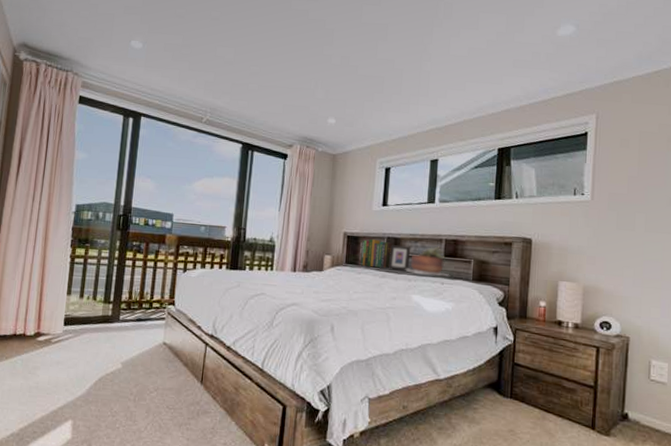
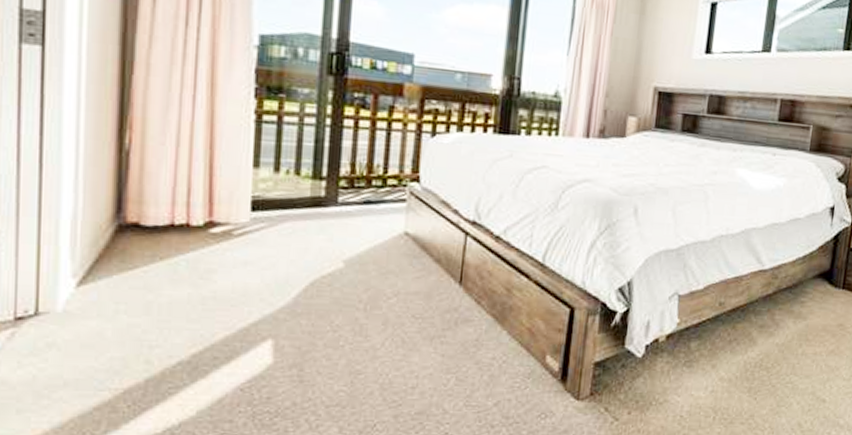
books: present [358,238,393,269] -> none [671,96,717,135]
picture frame: present [388,245,411,271] -> none [709,105,739,139]
succulent plant: present [405,246,450,277] -> none [730,108,784,147]

